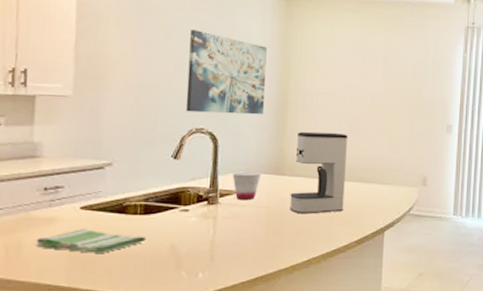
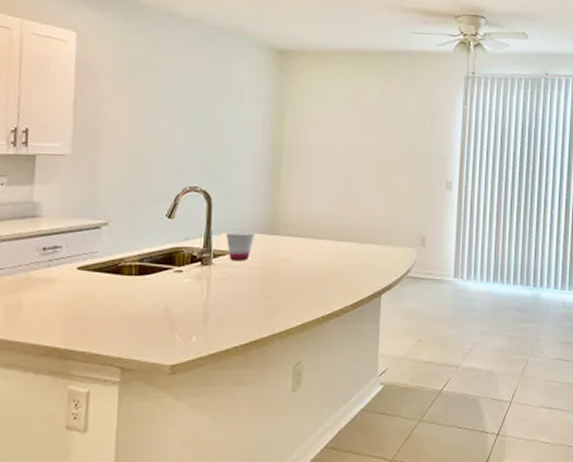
dish towel: present [35,229,147,253] -> none [34,290,141,315]
wall art: present [185,30,267,115] -> none [179,86,261,173]
coffee maker: present [289,131,349,214] -> none [283,189,344,276]

